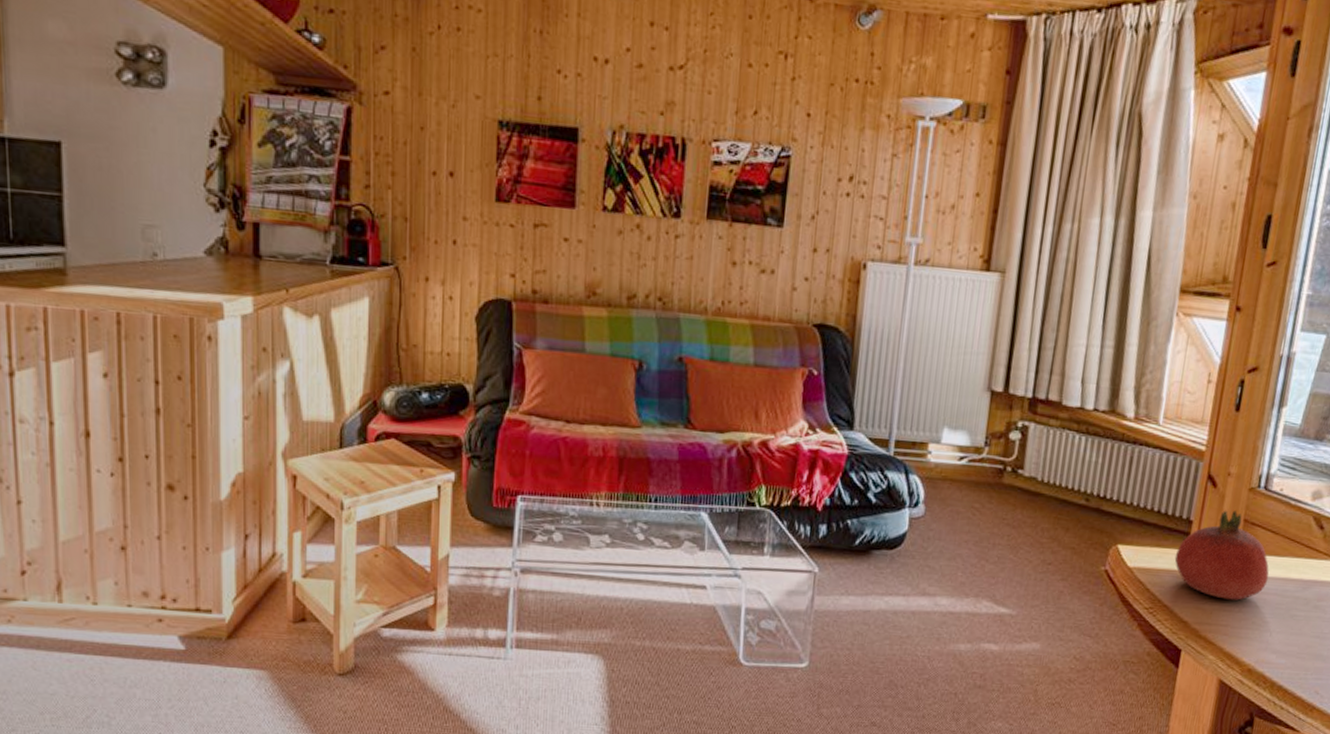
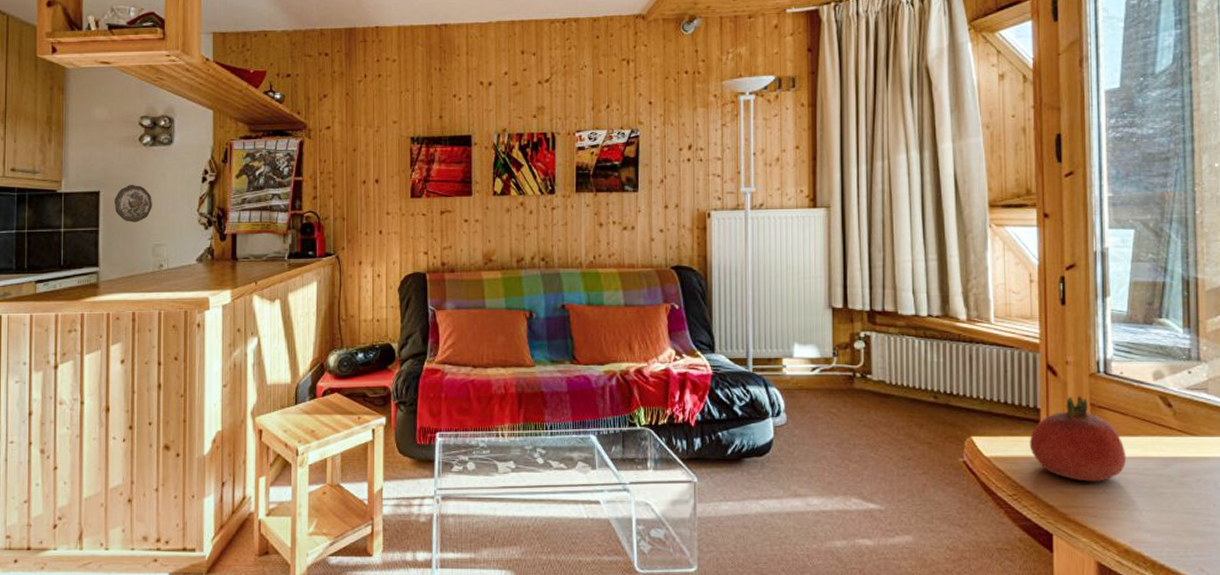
decorative plate: none [83,138,139,192] -> present [114,185,152,222]

